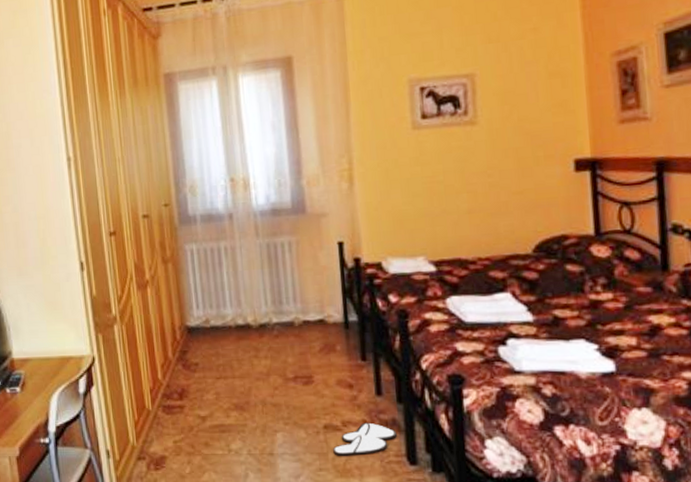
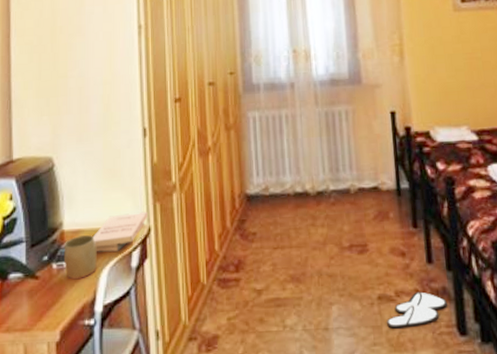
mug: none [15,363,47,402] -> present [63,235,97,279]
books: none [40,342,92,379] -> present [92,211,149,252]

